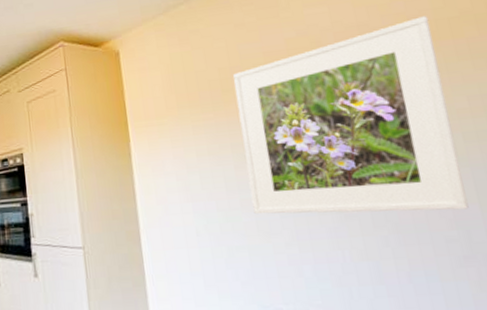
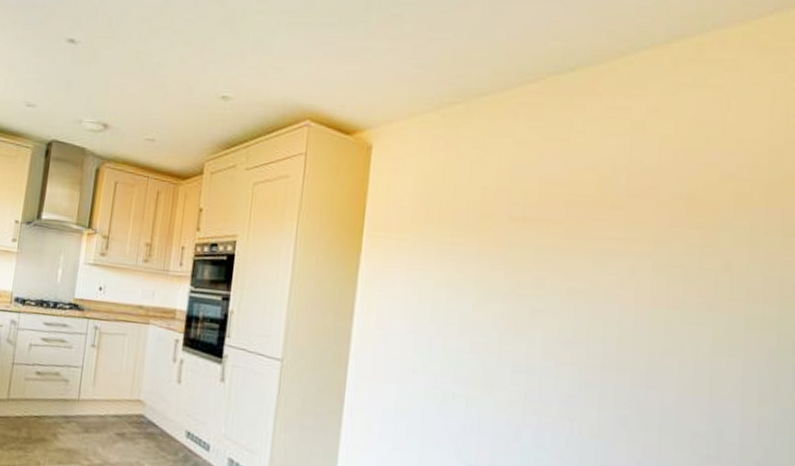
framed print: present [233,16,469,214] -> none [483,173,745,405]

